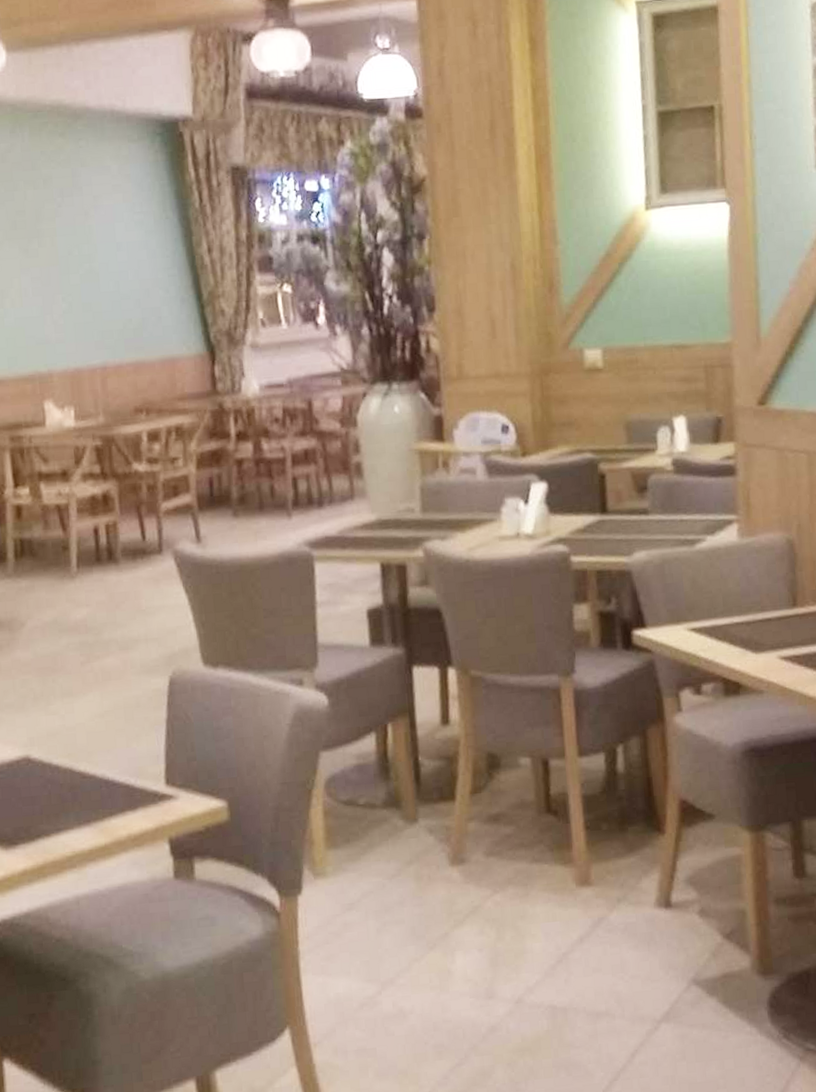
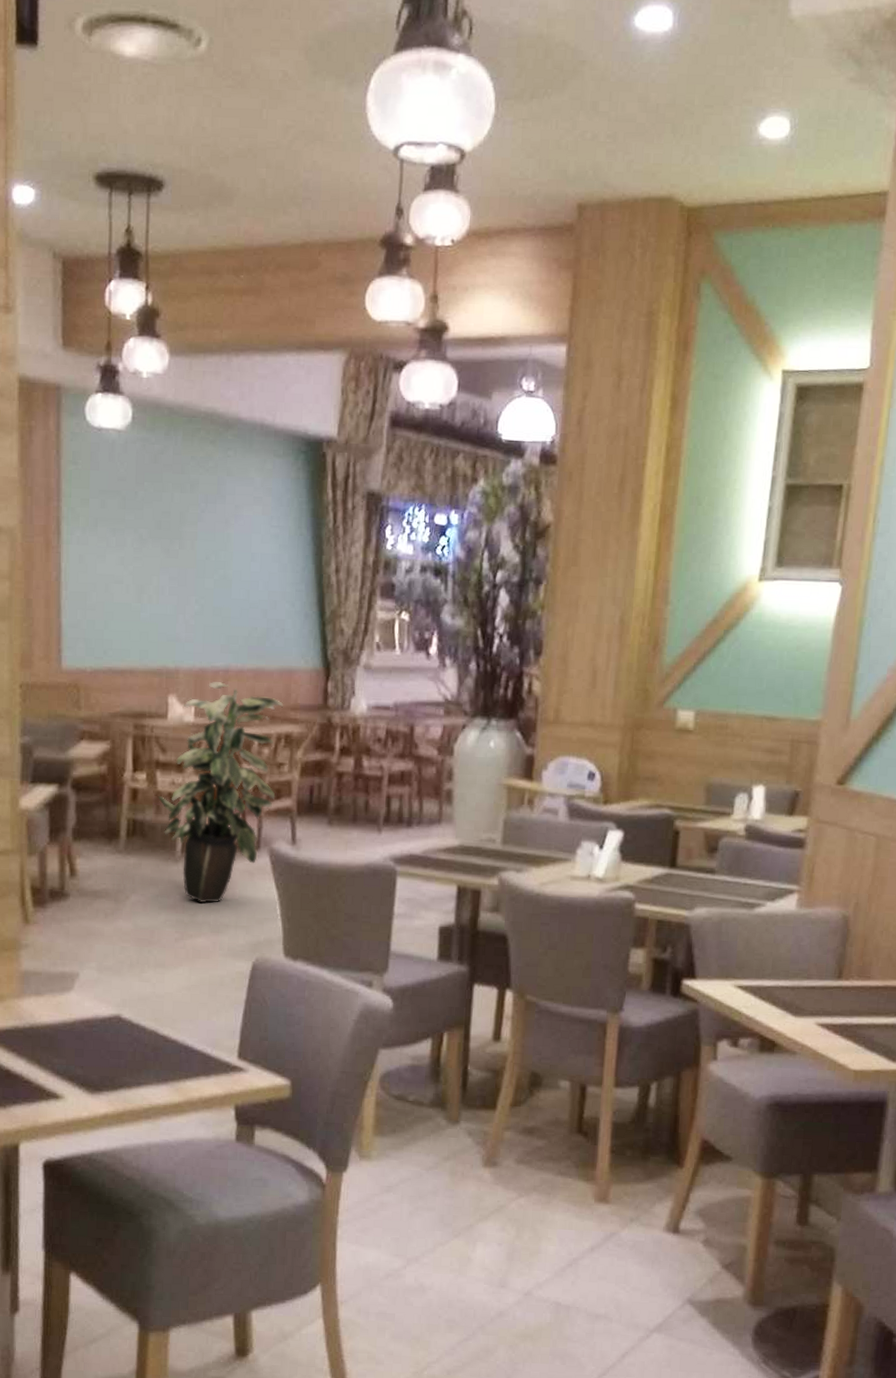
indoor plant: none [44,380,173,619] -> present [157,682,284,903]

